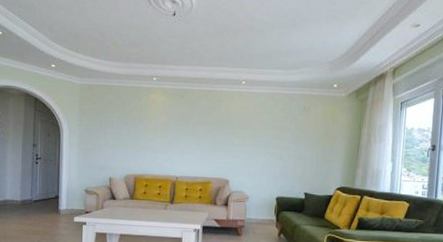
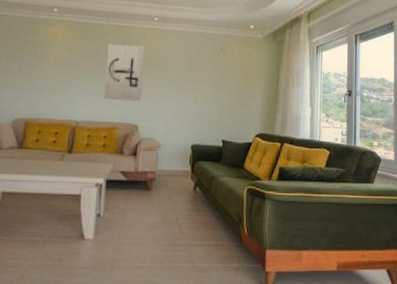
wall art: none [198,107,233,158] -> present [103,44,144,101]

